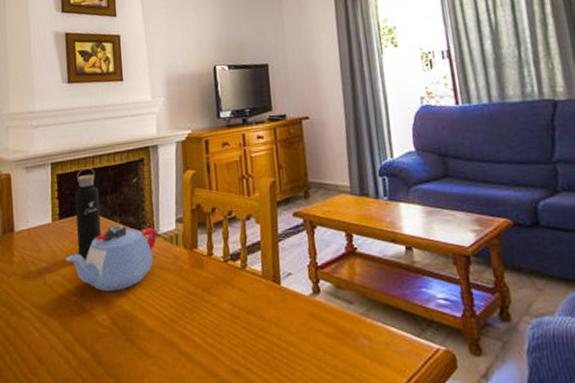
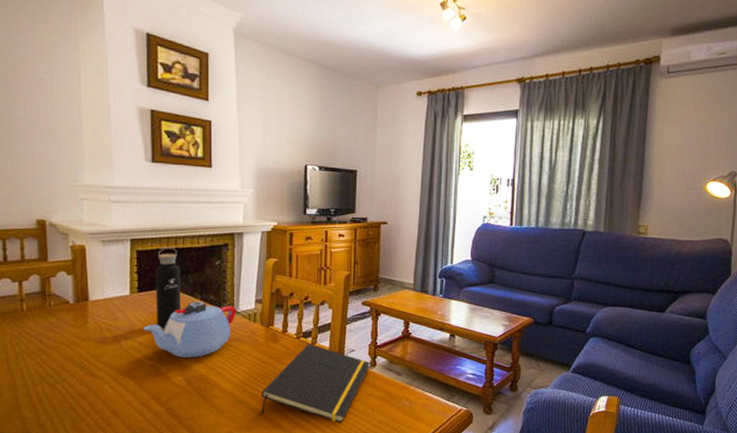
notepad: none [191,267,313,371] -> present [260,343,371,424]

